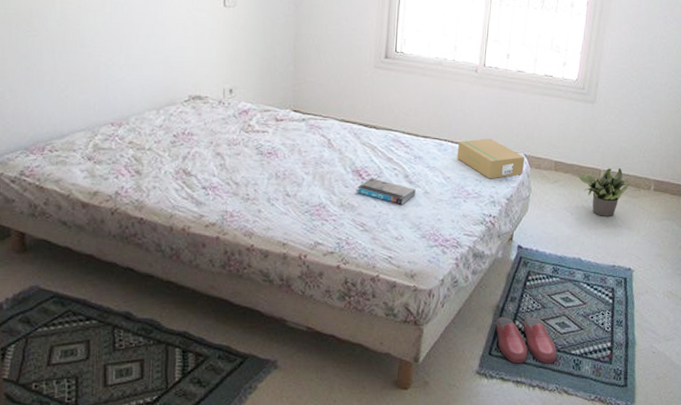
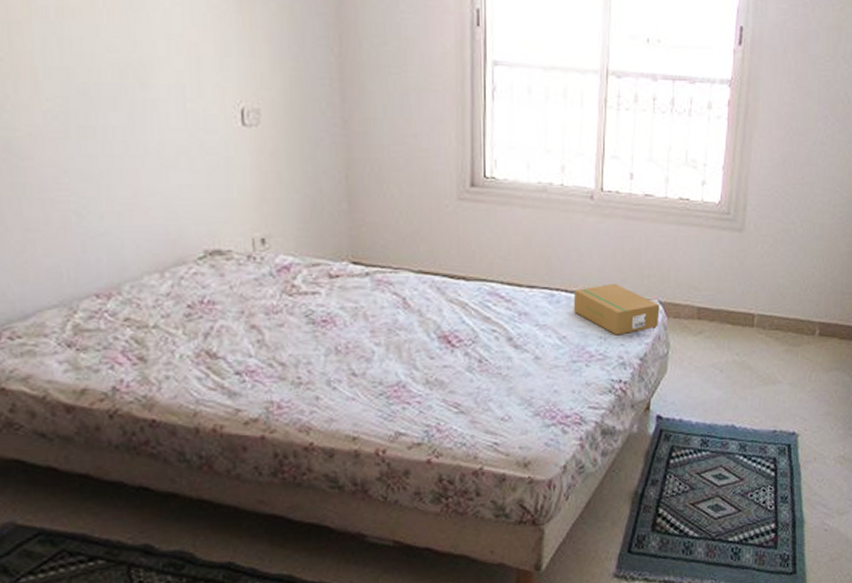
book: present [356,177,416,205] -> none [444,344,523,376]
slippers: present [496,317,557,364] -> none [636,502,711,560]
potted plant: present [575,167,630,217] -> none [724,310,790,372]

